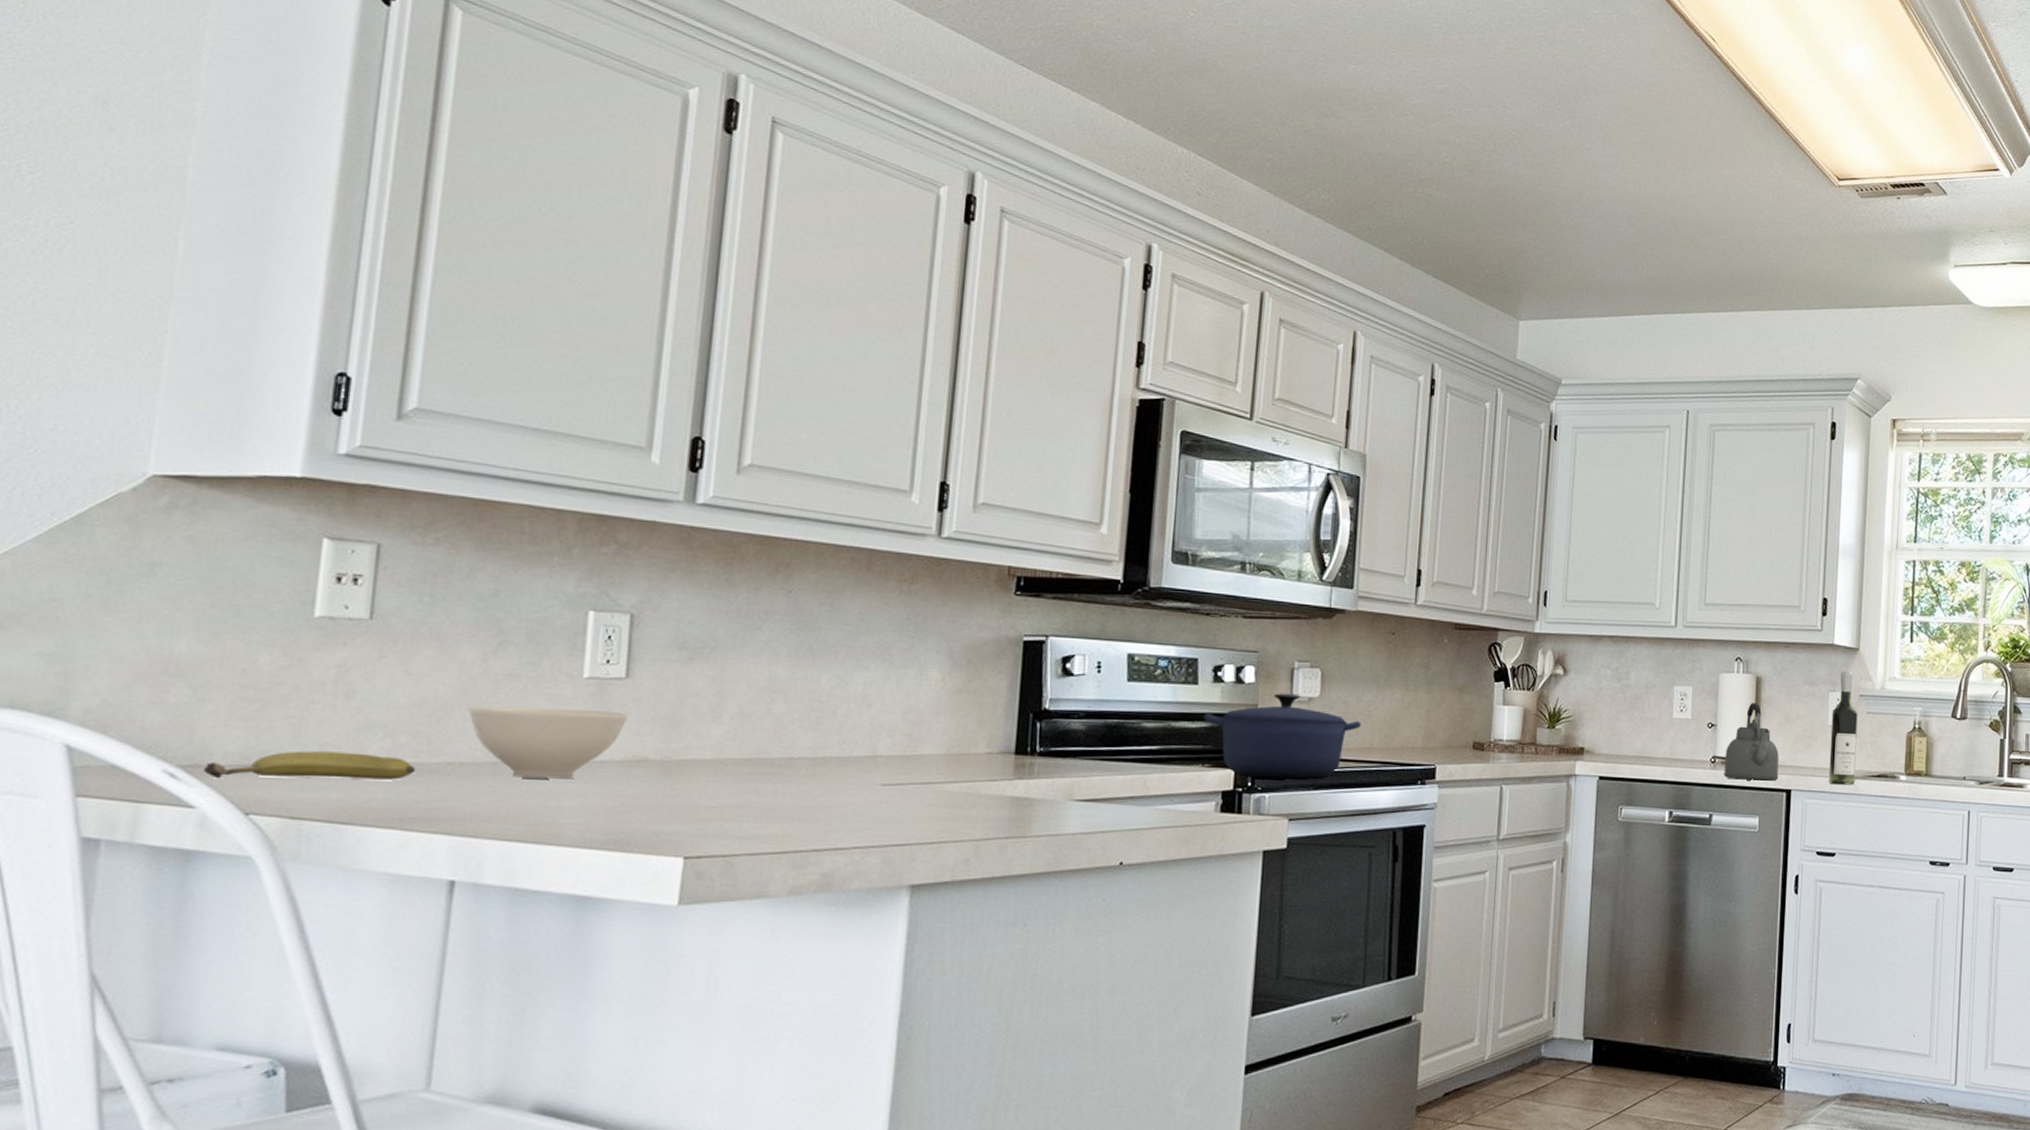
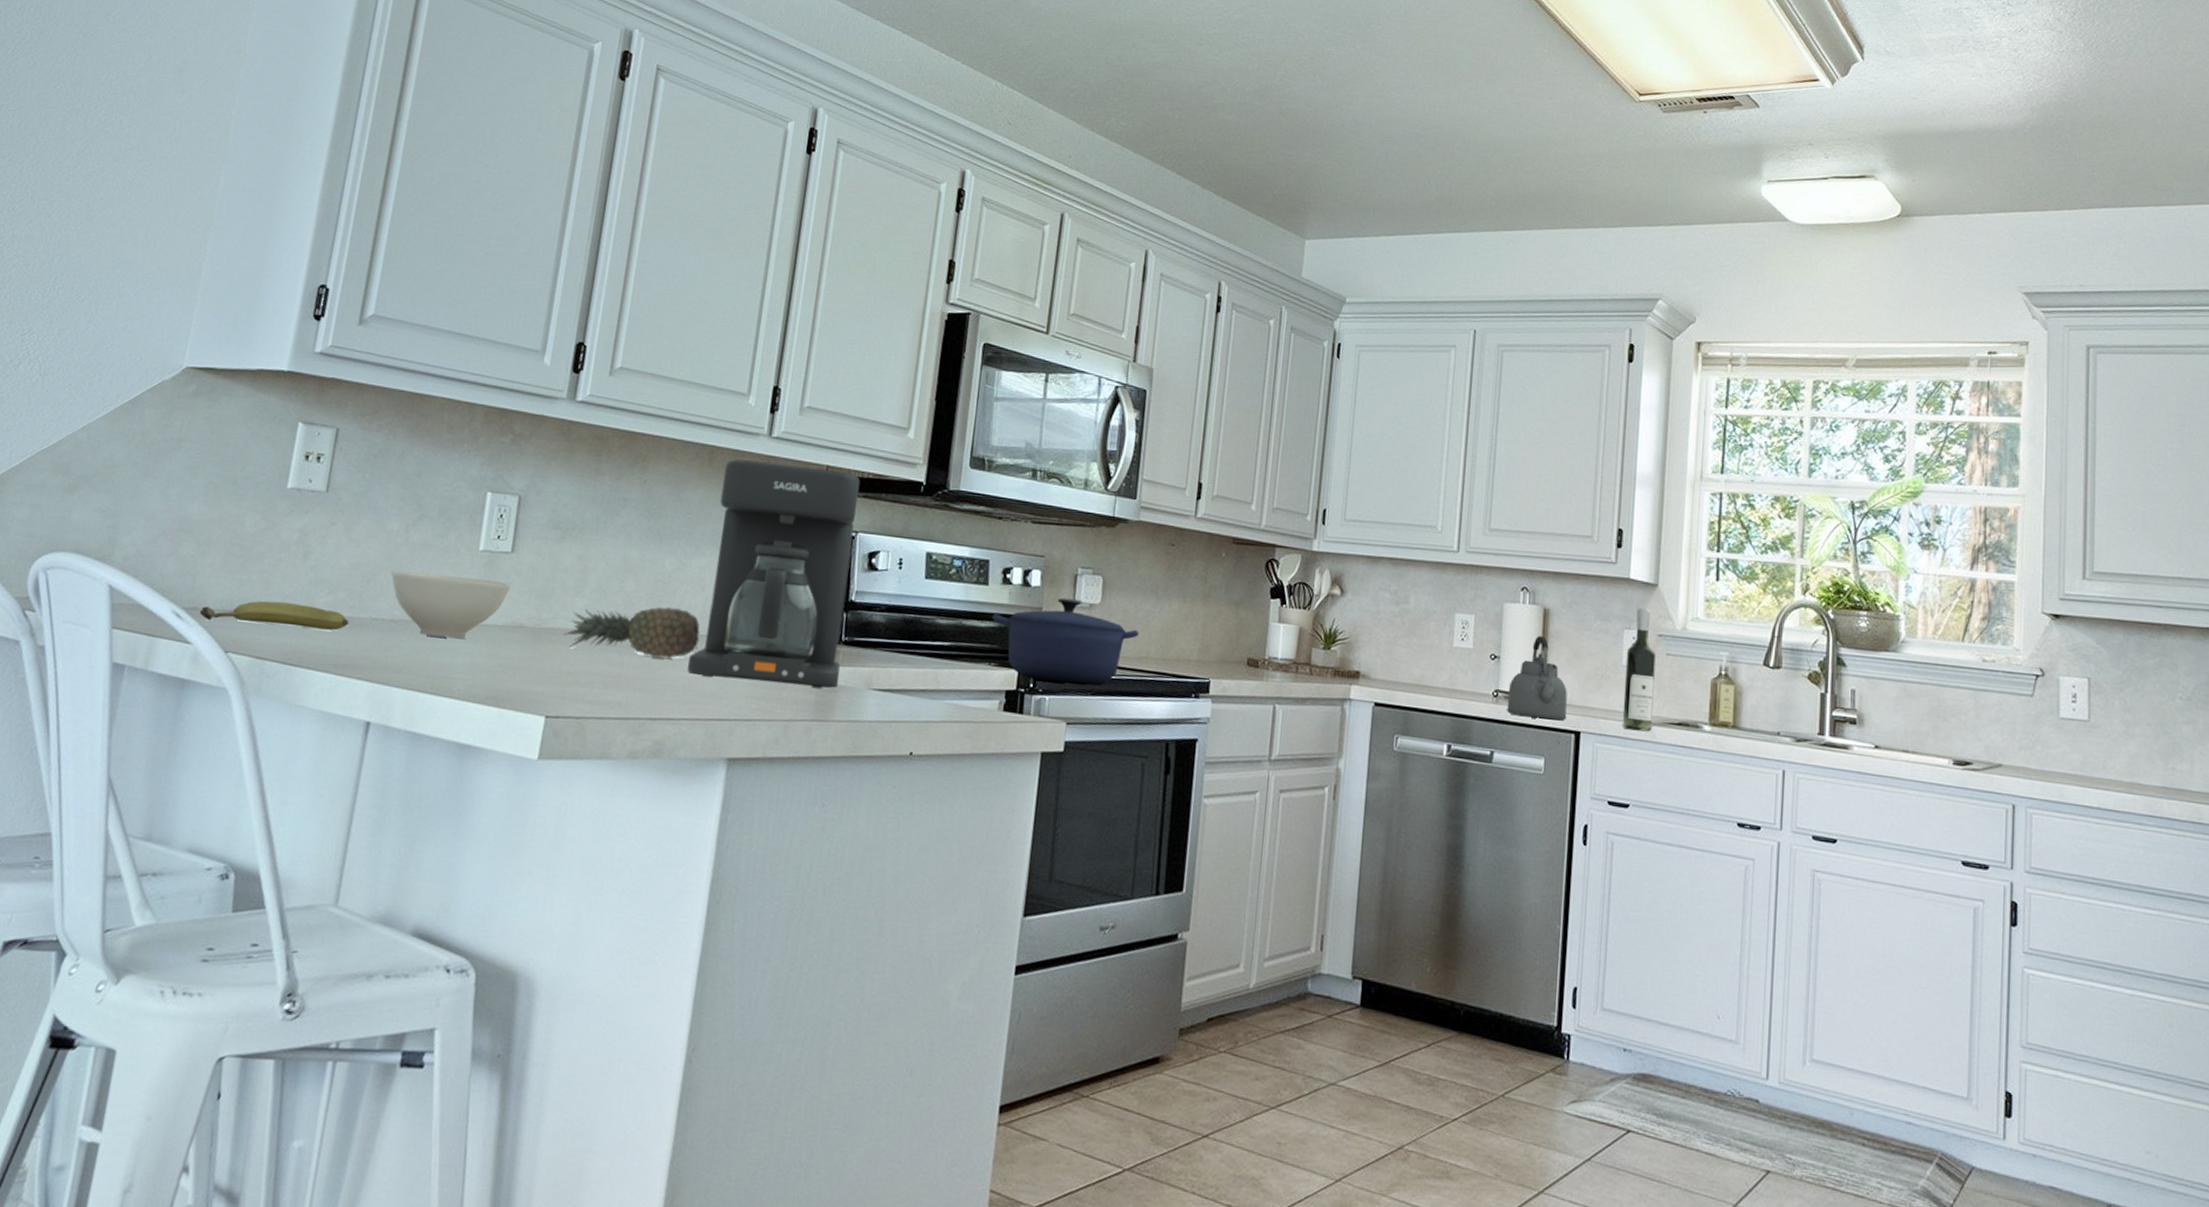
fruit: none [699,728,870,785] -> present [563,607,700,659]
coffee maker: none [855,563,1049,805] -> present [687,459,861,690]

